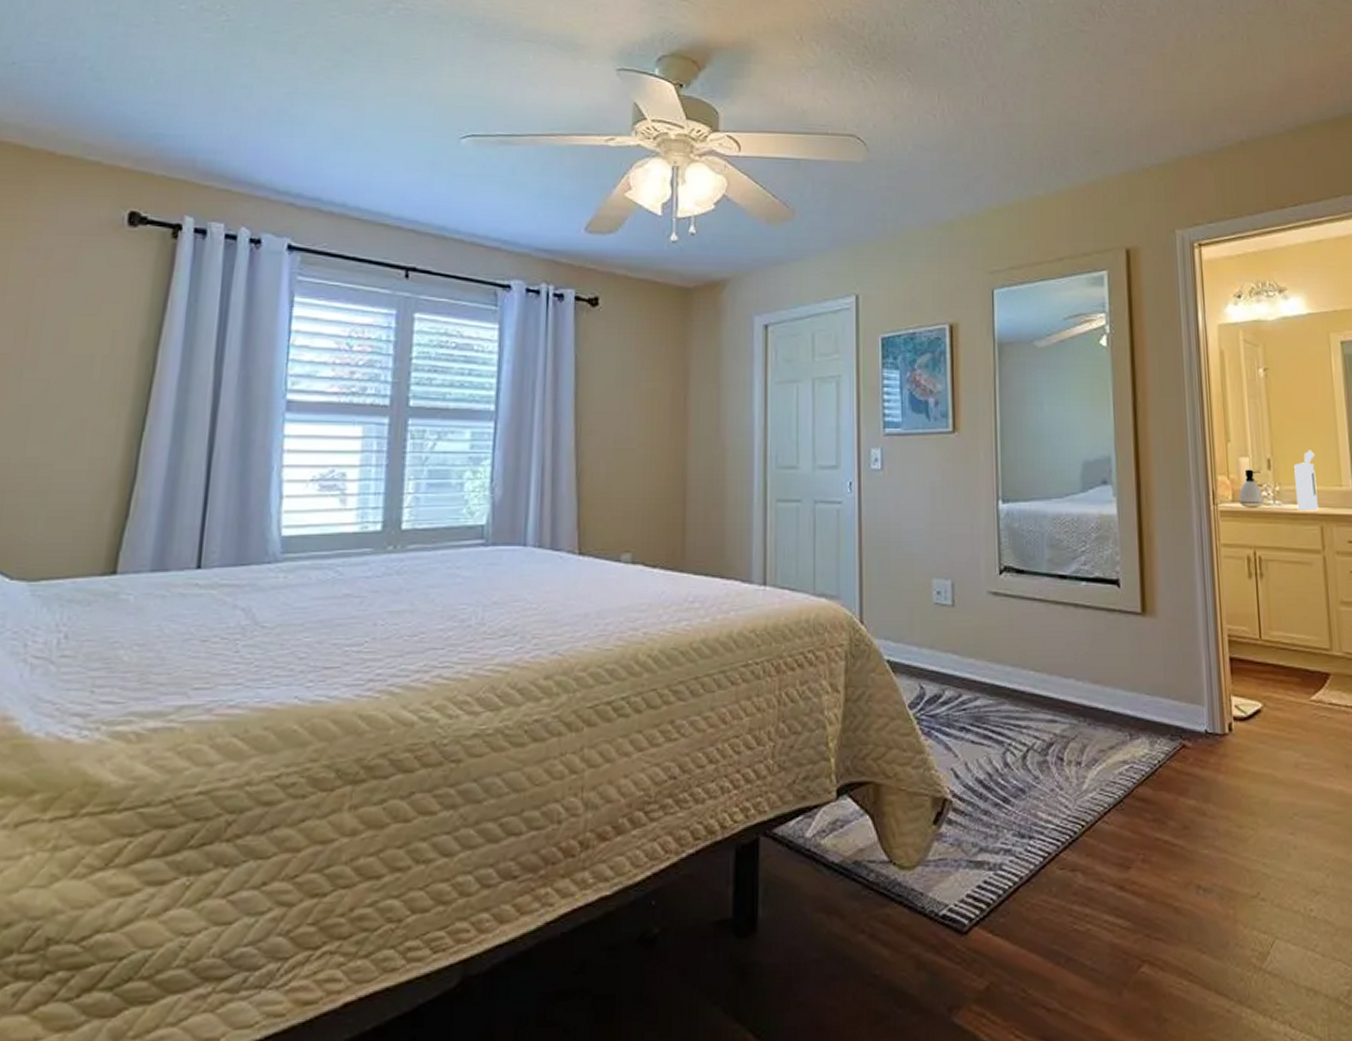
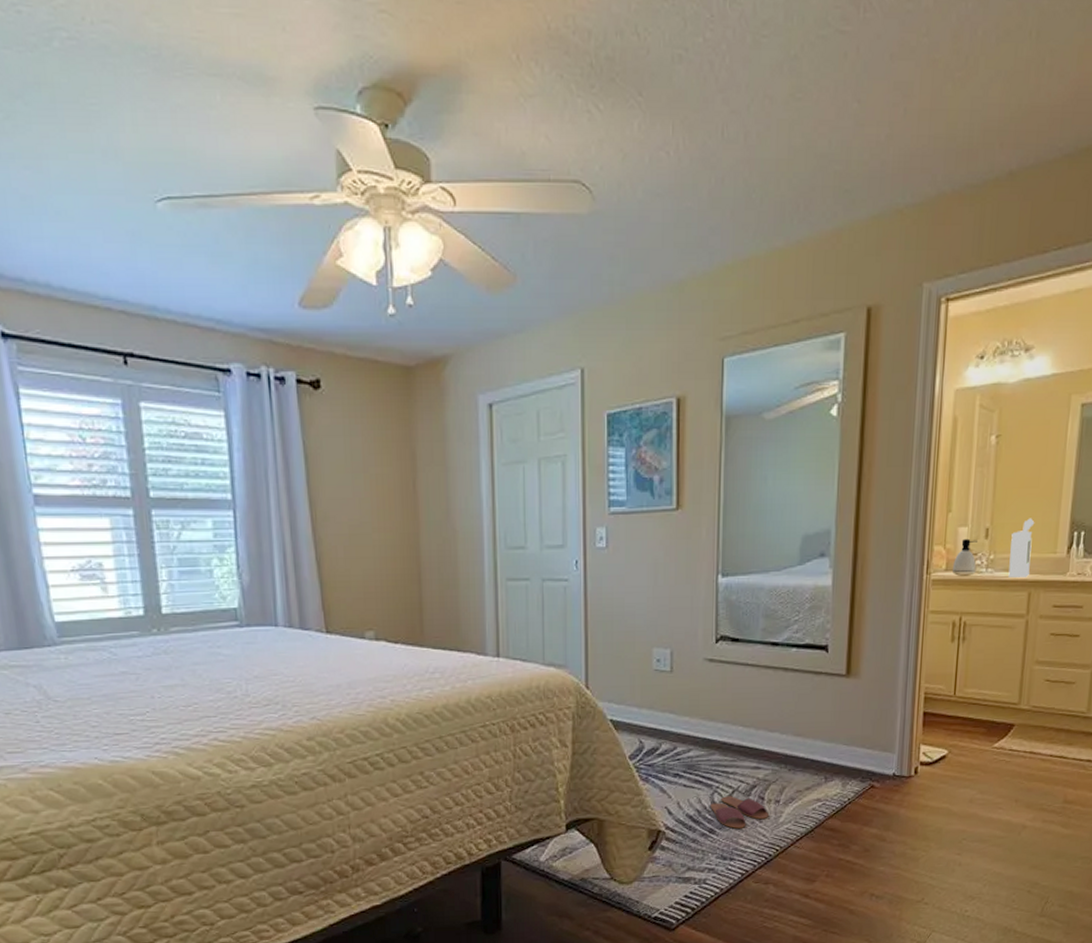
slippers: none [1003,755,1070,797] -> present [710,796,769,829]

